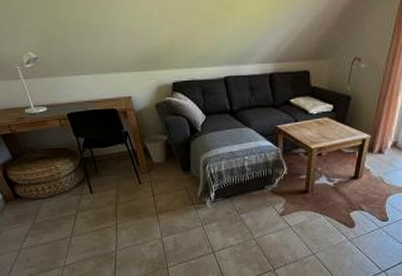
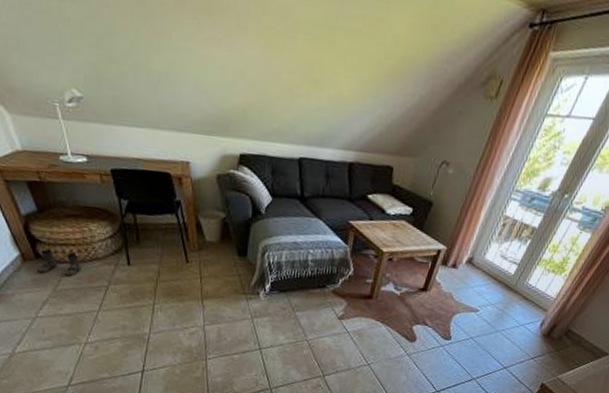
boots: none [17,189,53,211] -> present [36,249,81,277]

